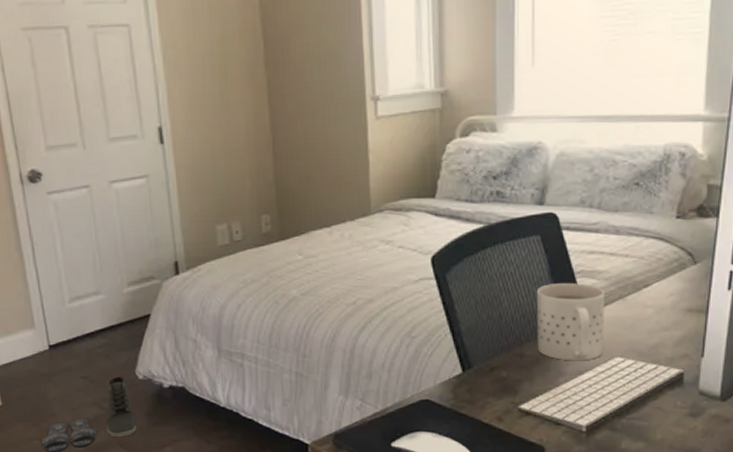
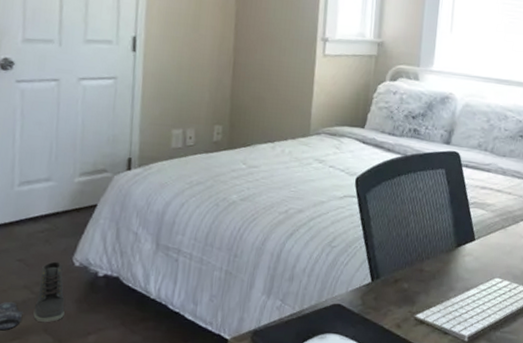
mug: present [536,282,605,361] -> none [434,210,491,279]

